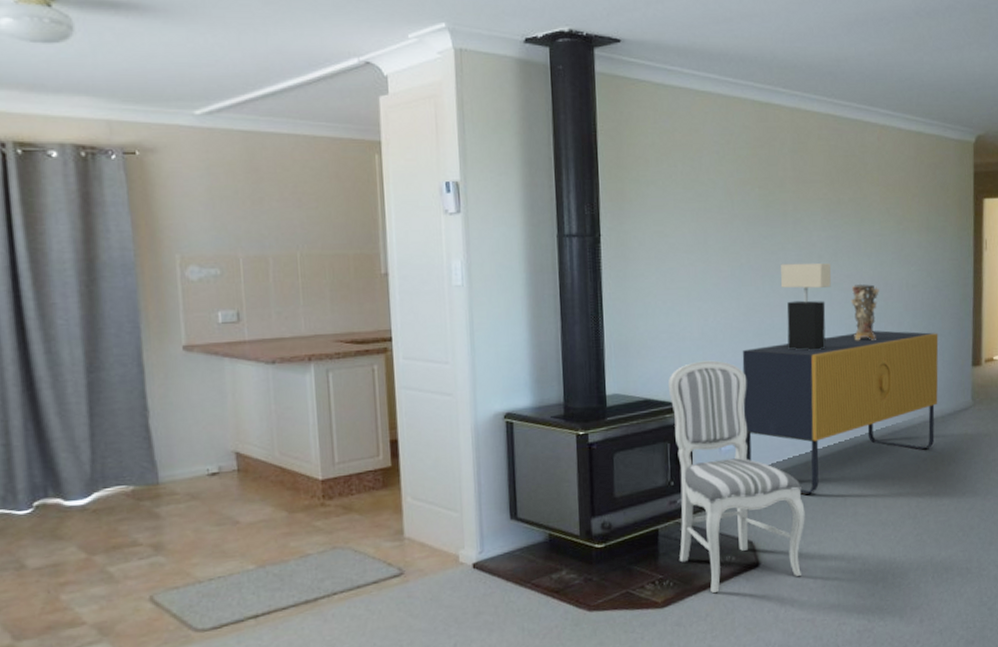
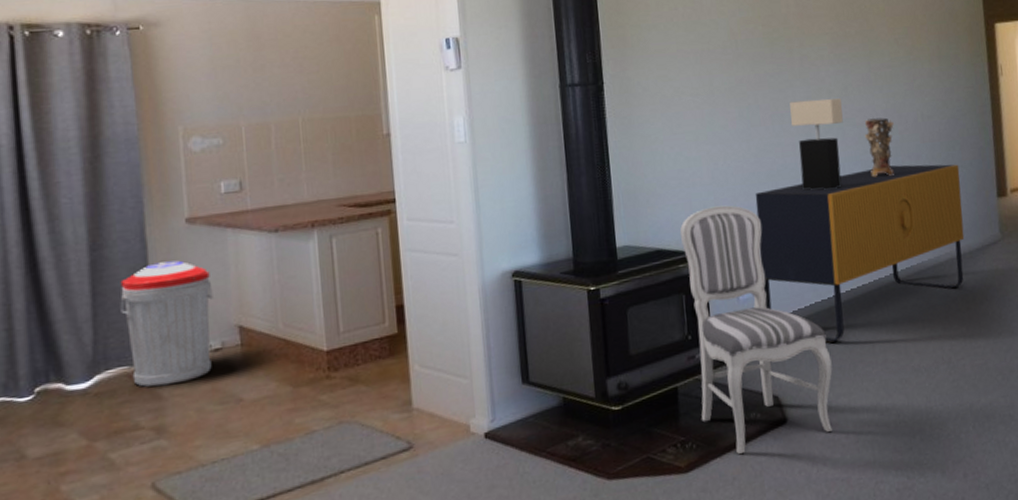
trash can: none [117,386,211,507] -> present [120,260,213,387]

